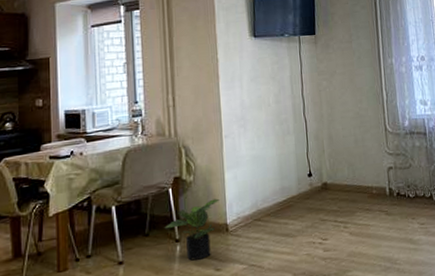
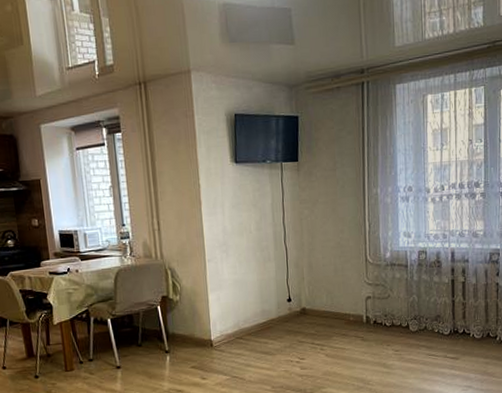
potted plant: present [164,198,220,261] -> none [155,317,204,370]

